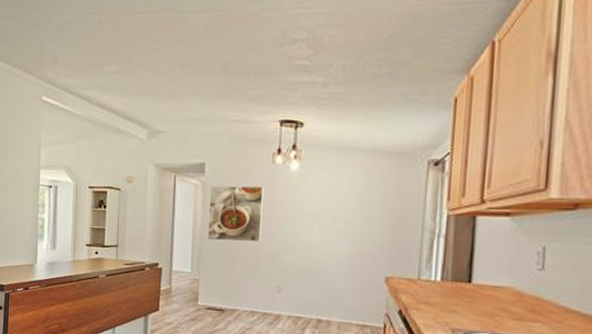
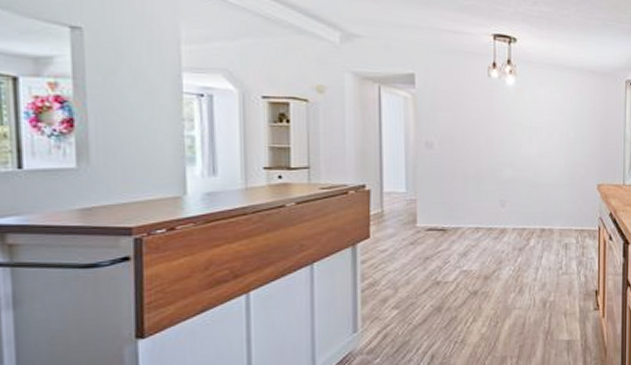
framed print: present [207,186,264,243] -> none [422,99,481,158]

